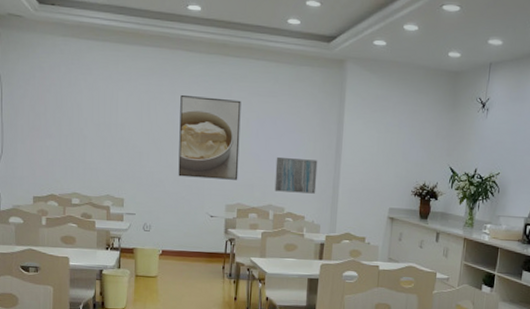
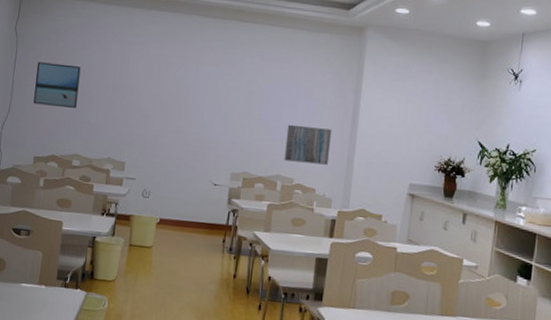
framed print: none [24,101,70,147] -> present [33,62,81,108]
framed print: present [178,94,241,180] -> none [183,58,254,148]

